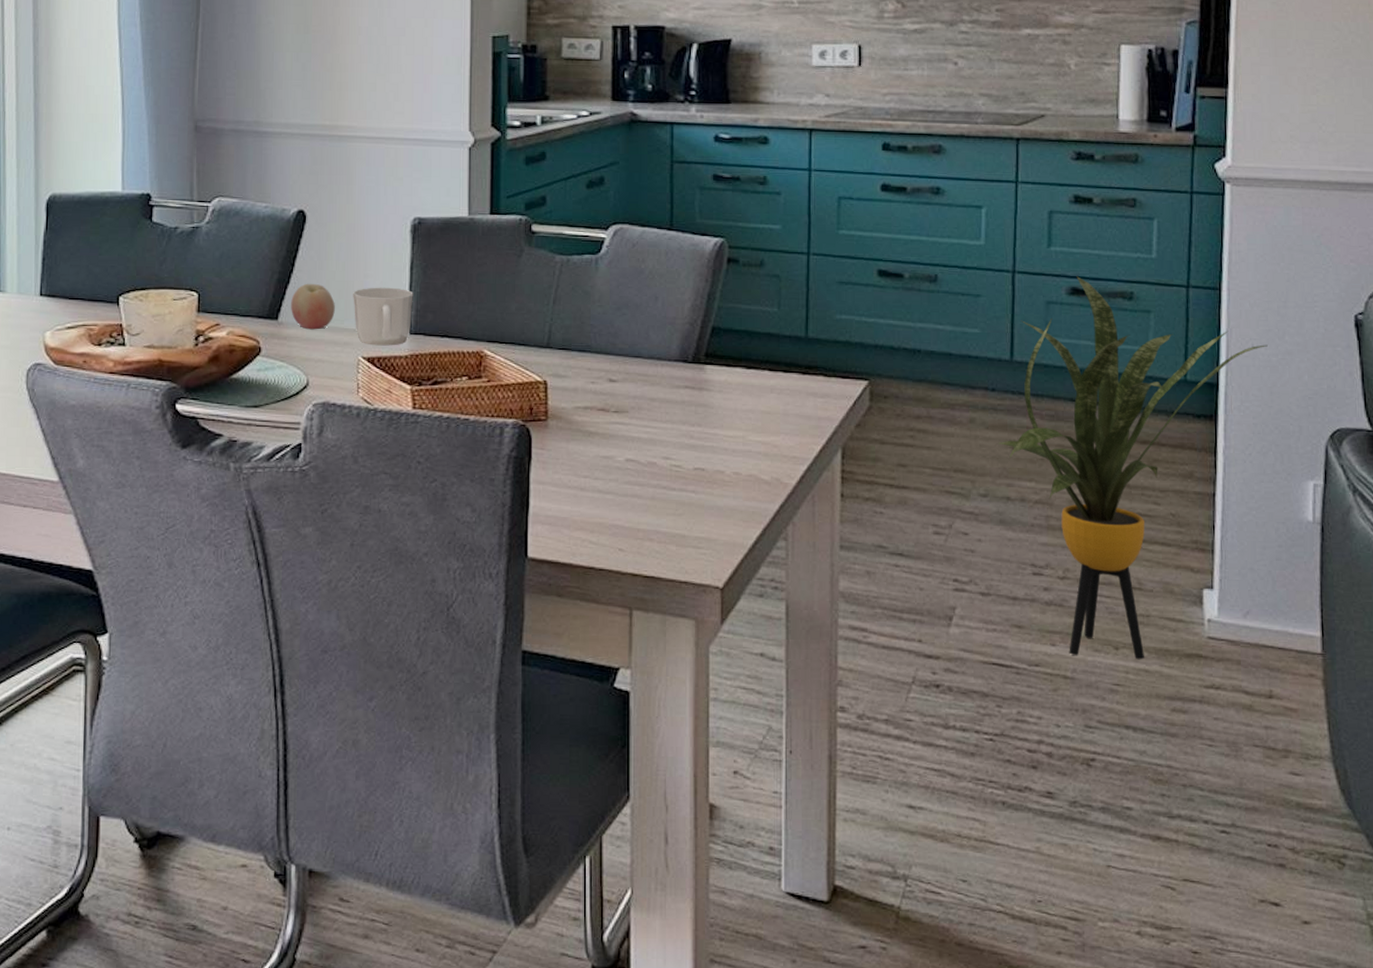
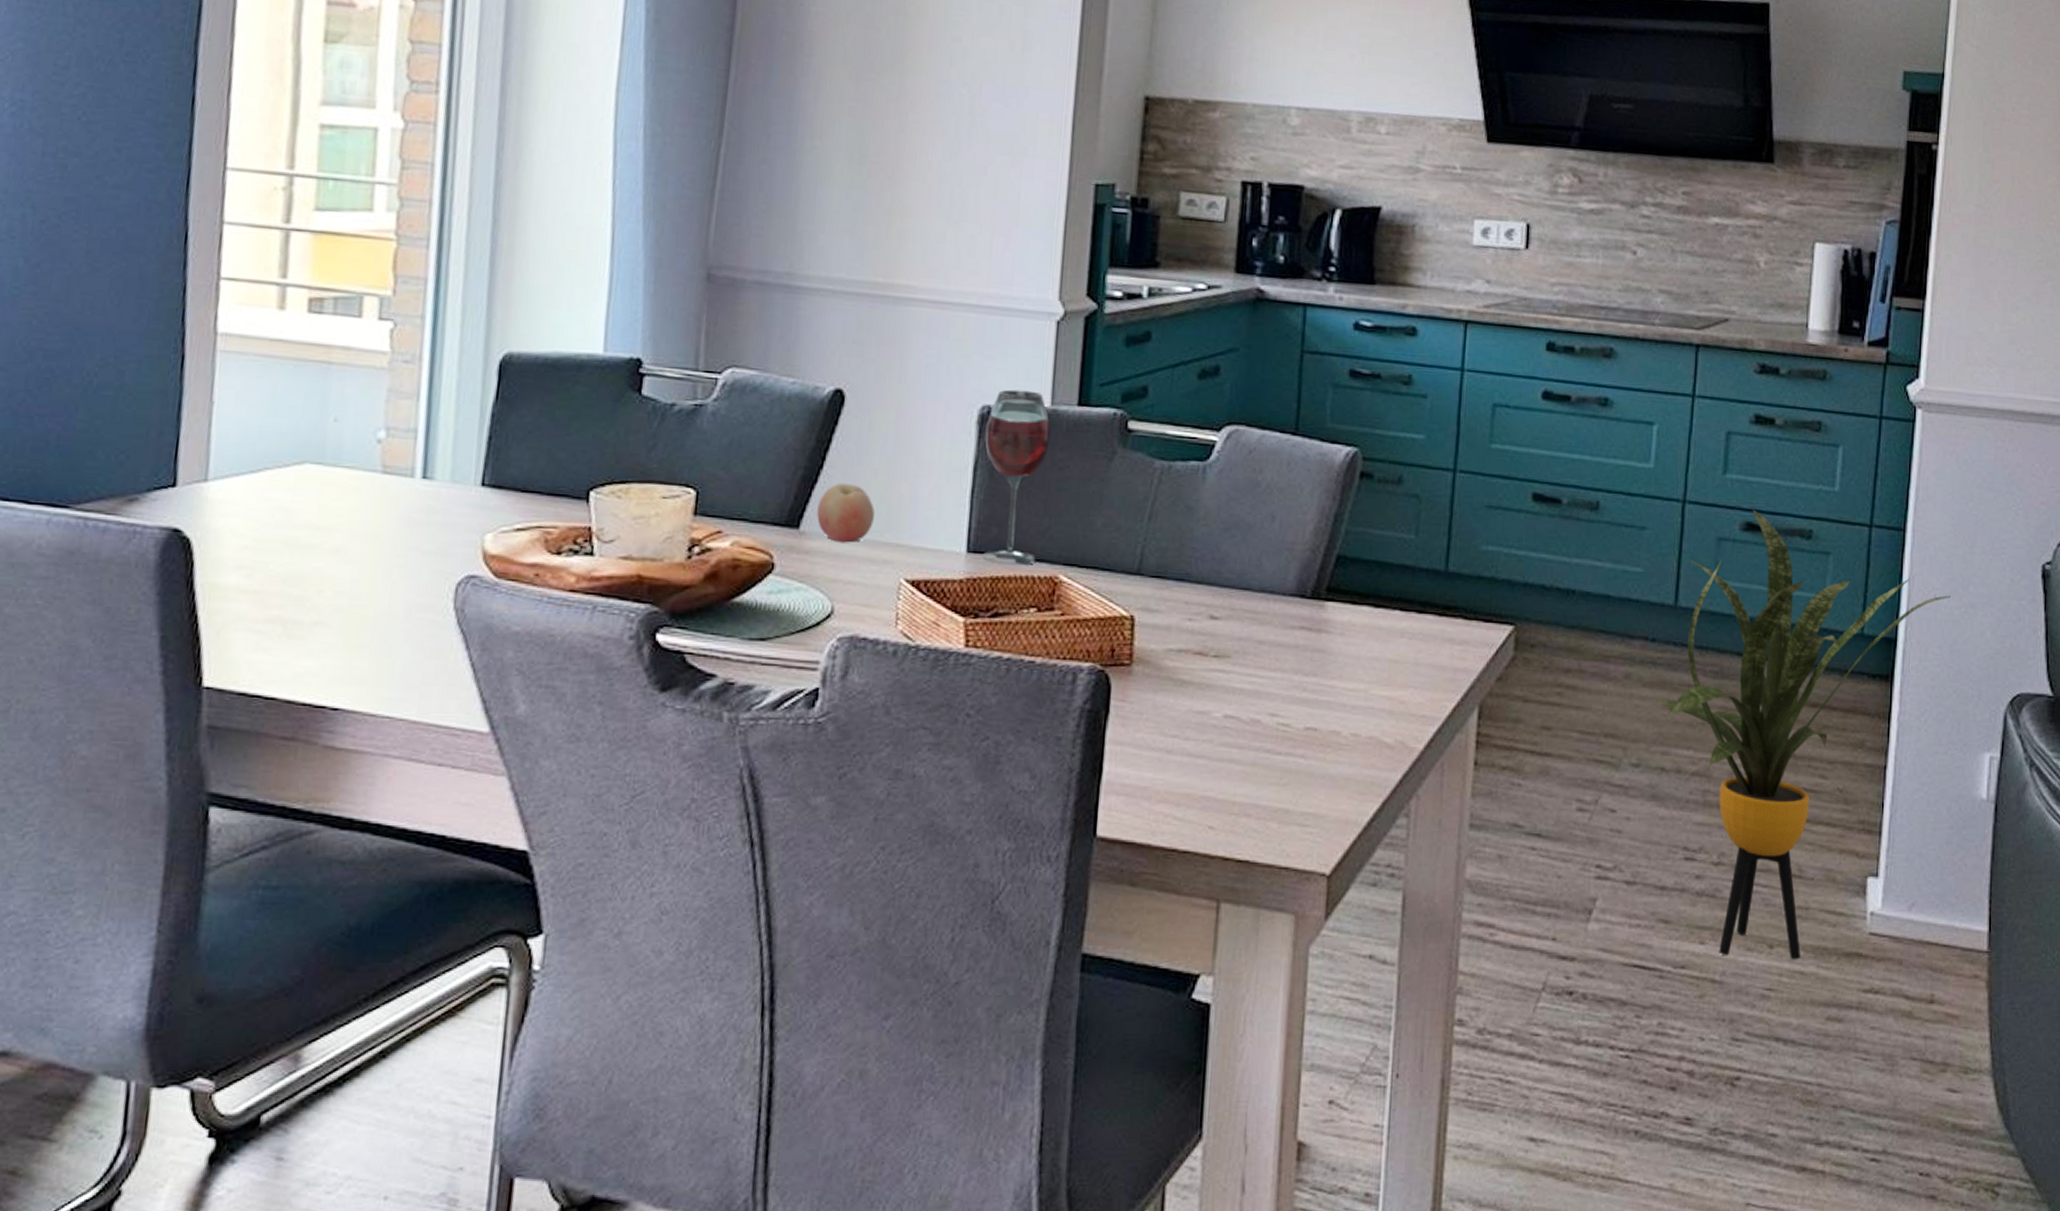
mug: present [353,287,413,346] -> none [898,491,975,567]
wineglass: none [418,204,470,344] -> present [983,389,1051,566]

